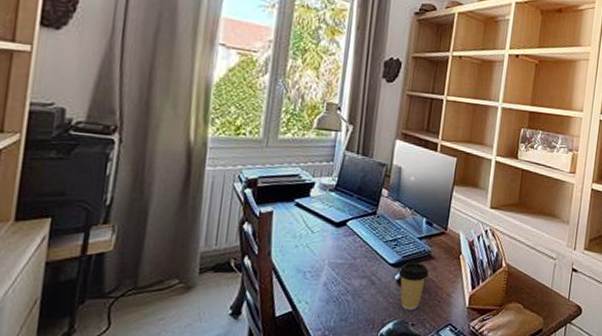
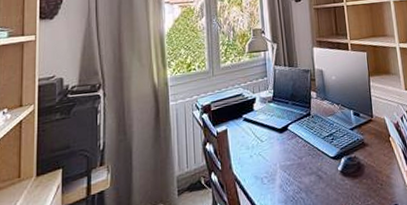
coffee cup: present [398,261,429,310] -> none [340,151,367,198]

